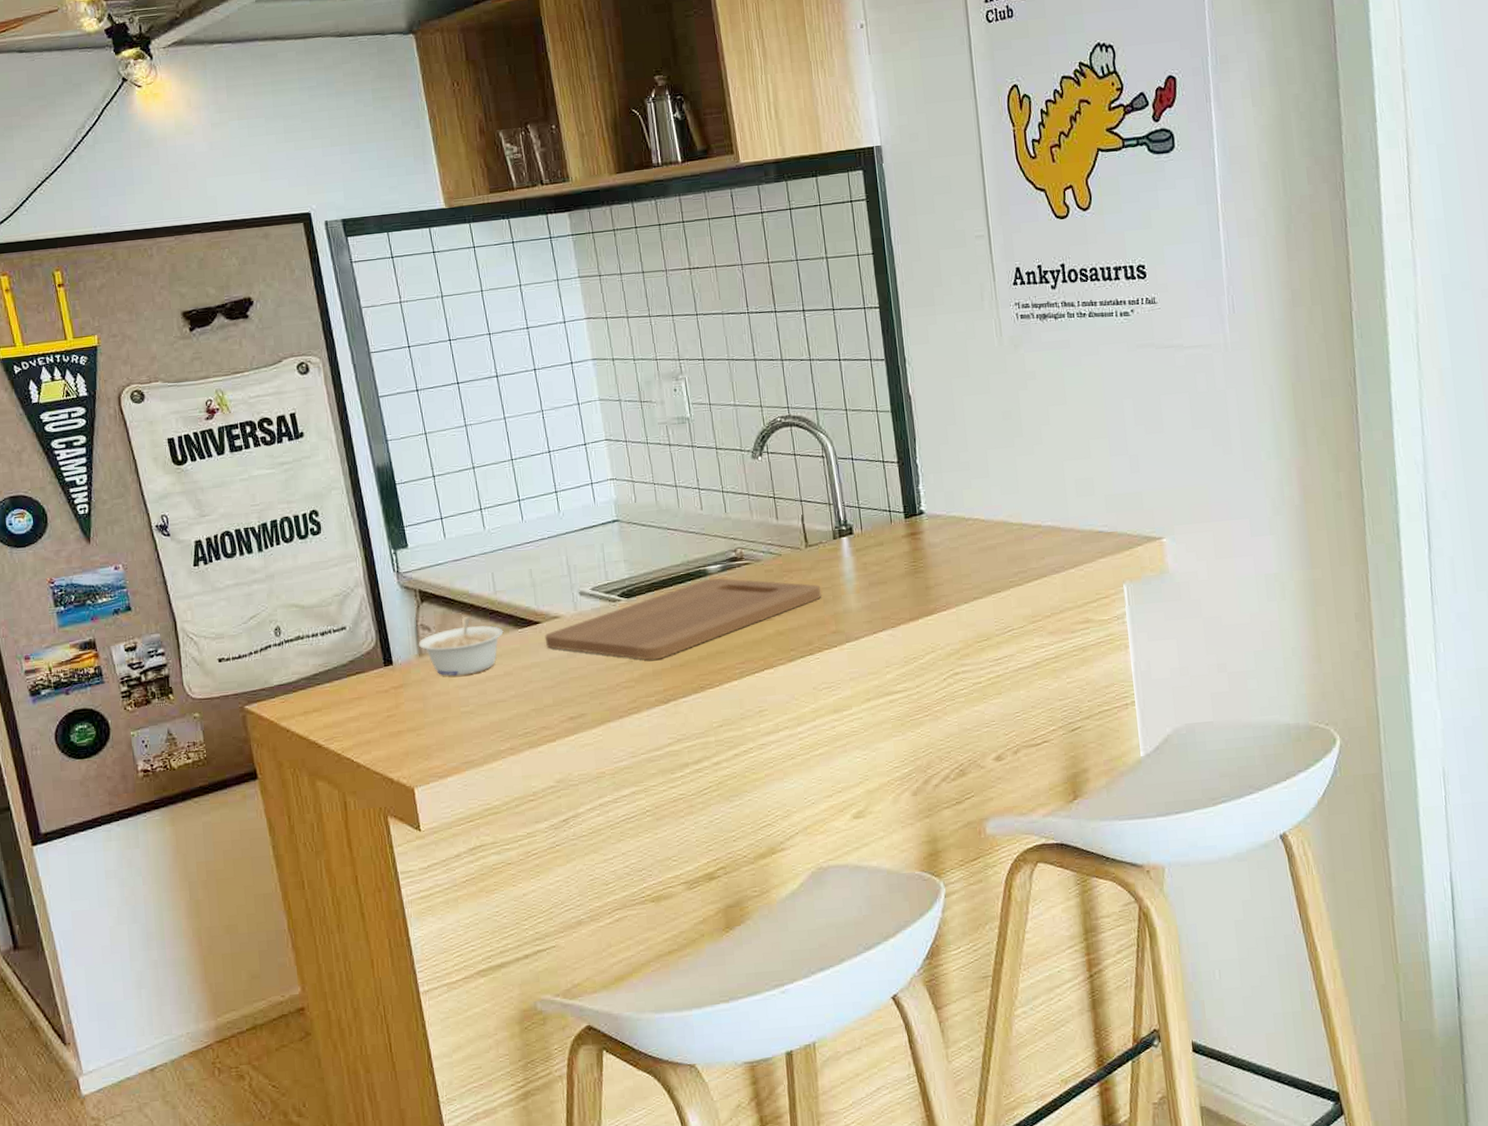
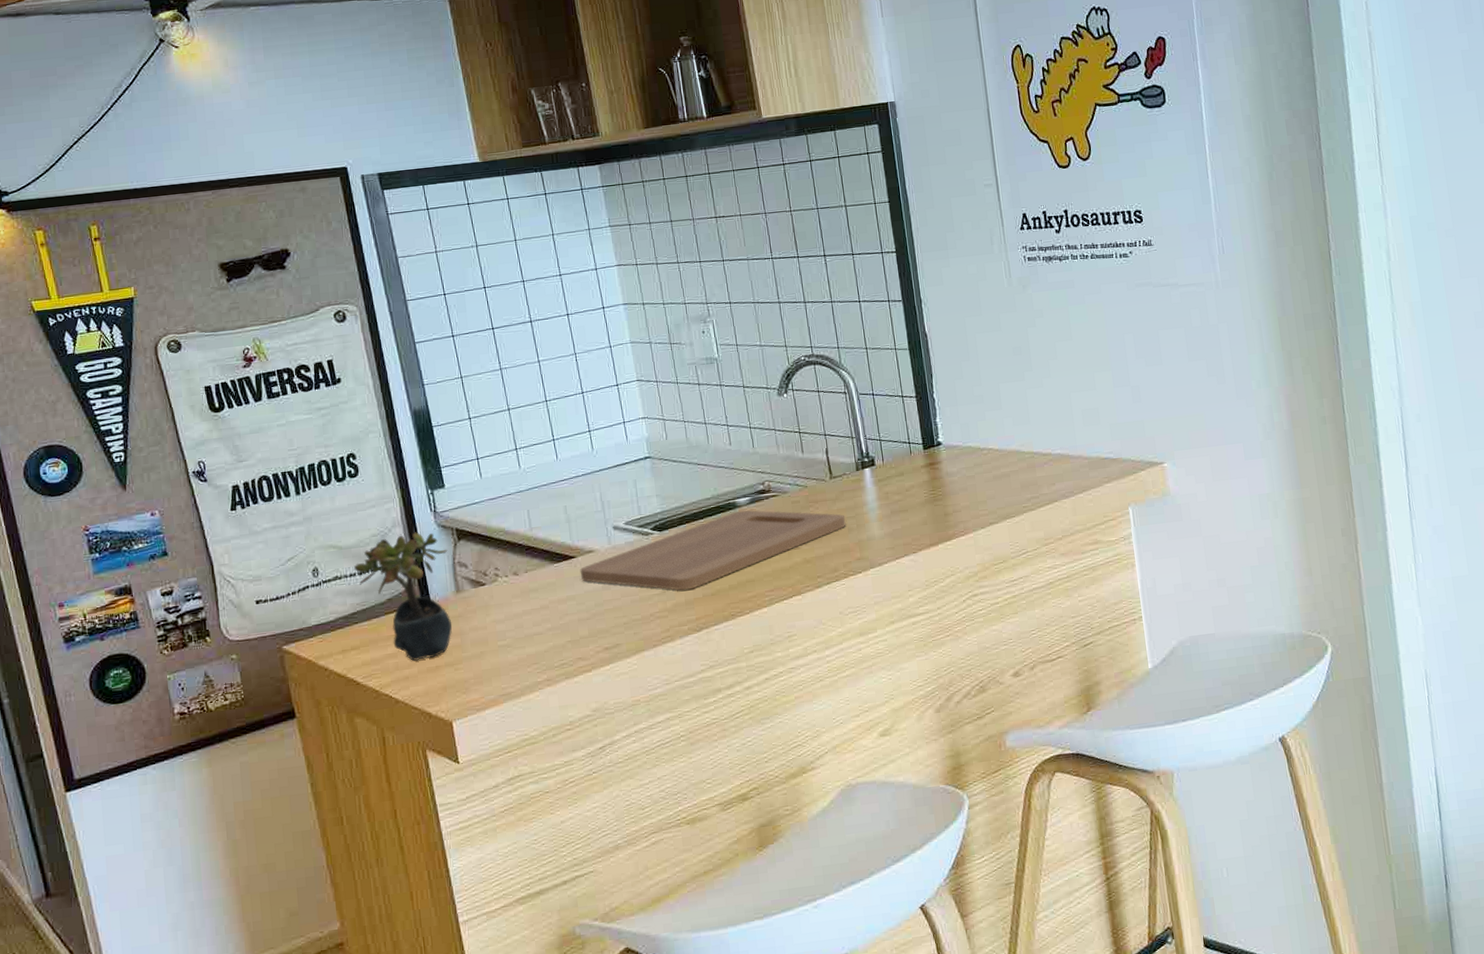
succulent plant: none [316,593,414,725] -> present [354,532,452,661]
legume: present [418,615,504,676] -> none [455,552,540,611]

